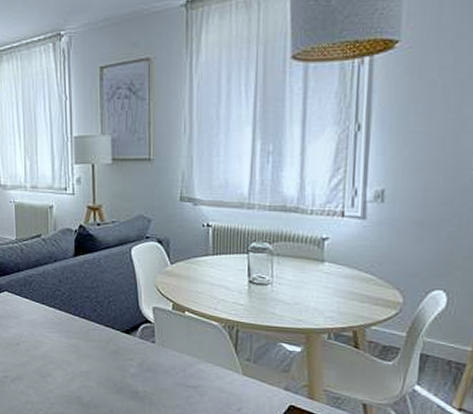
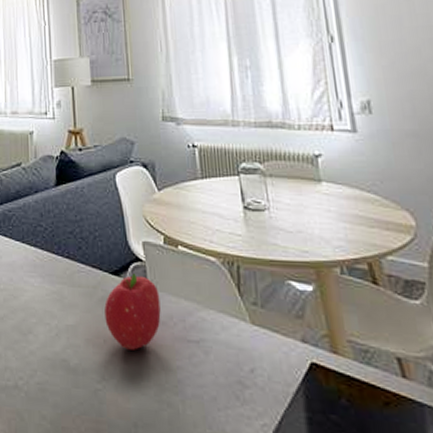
fruit: none [115,333,165,392] -> present [104,274,161,350]

